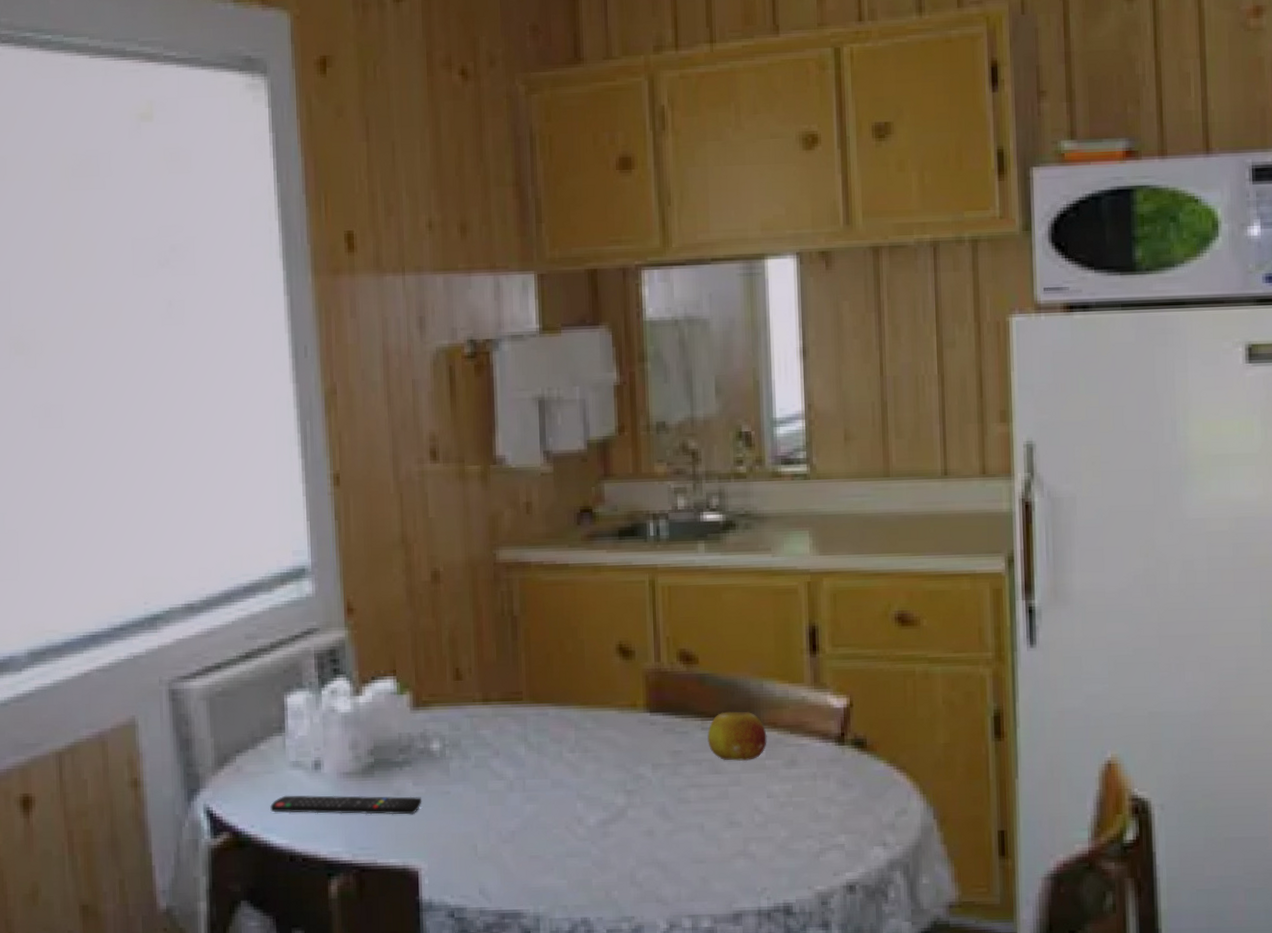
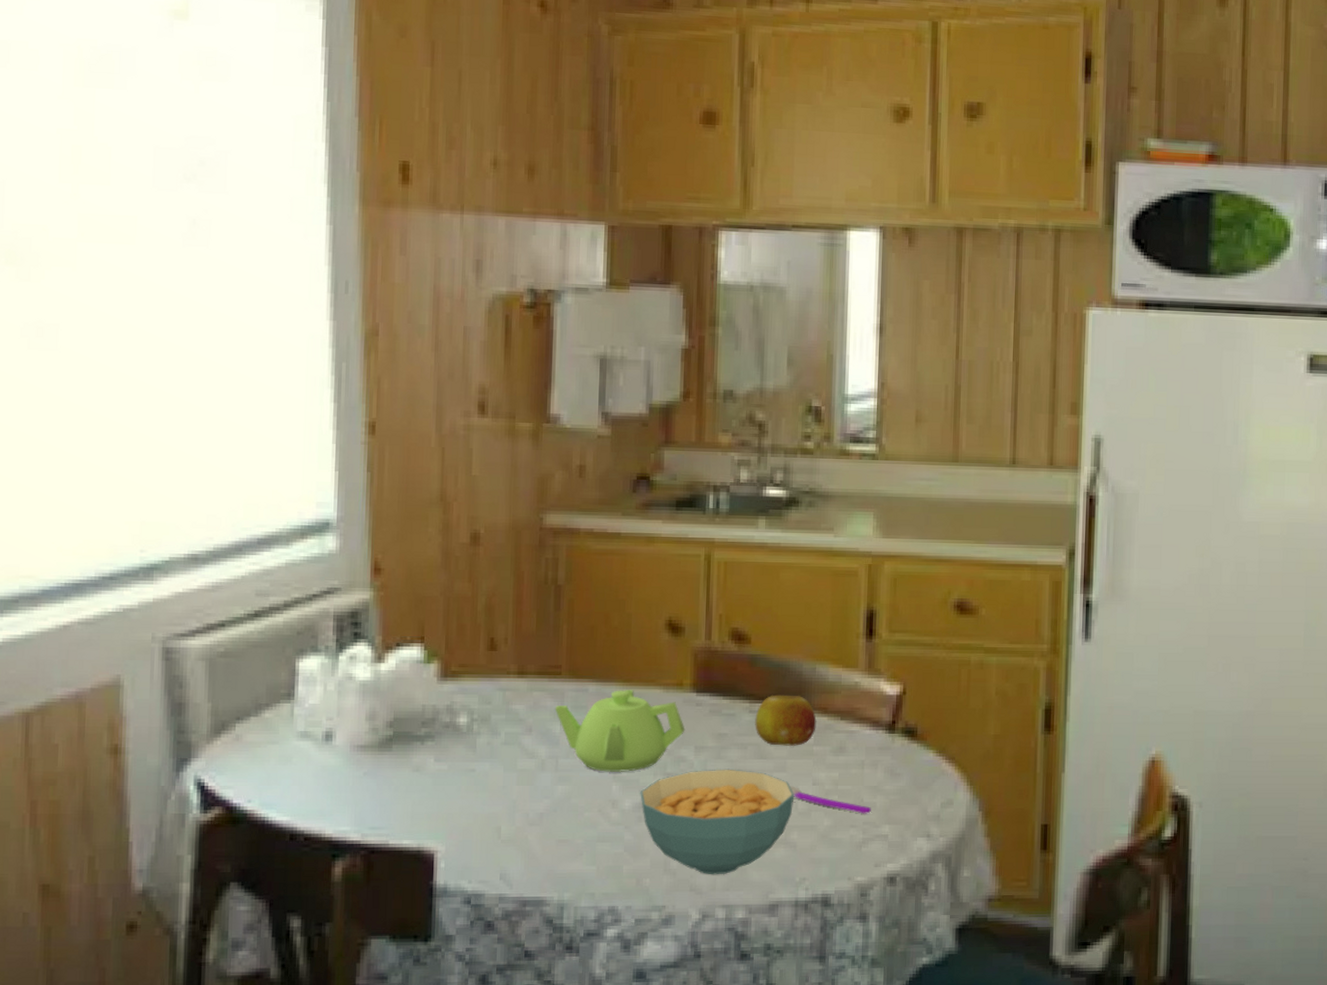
remote control: present [270,795,422,815] -> none [271,768,444,793]
teapot: none [518,712,642,792] -> present [554,690,685,773]
cereal bowl: none [603,784,751,887] -> present [640,769,795,875]
spoon: none [745,799,826,825] -> present [789,786,871,814]

